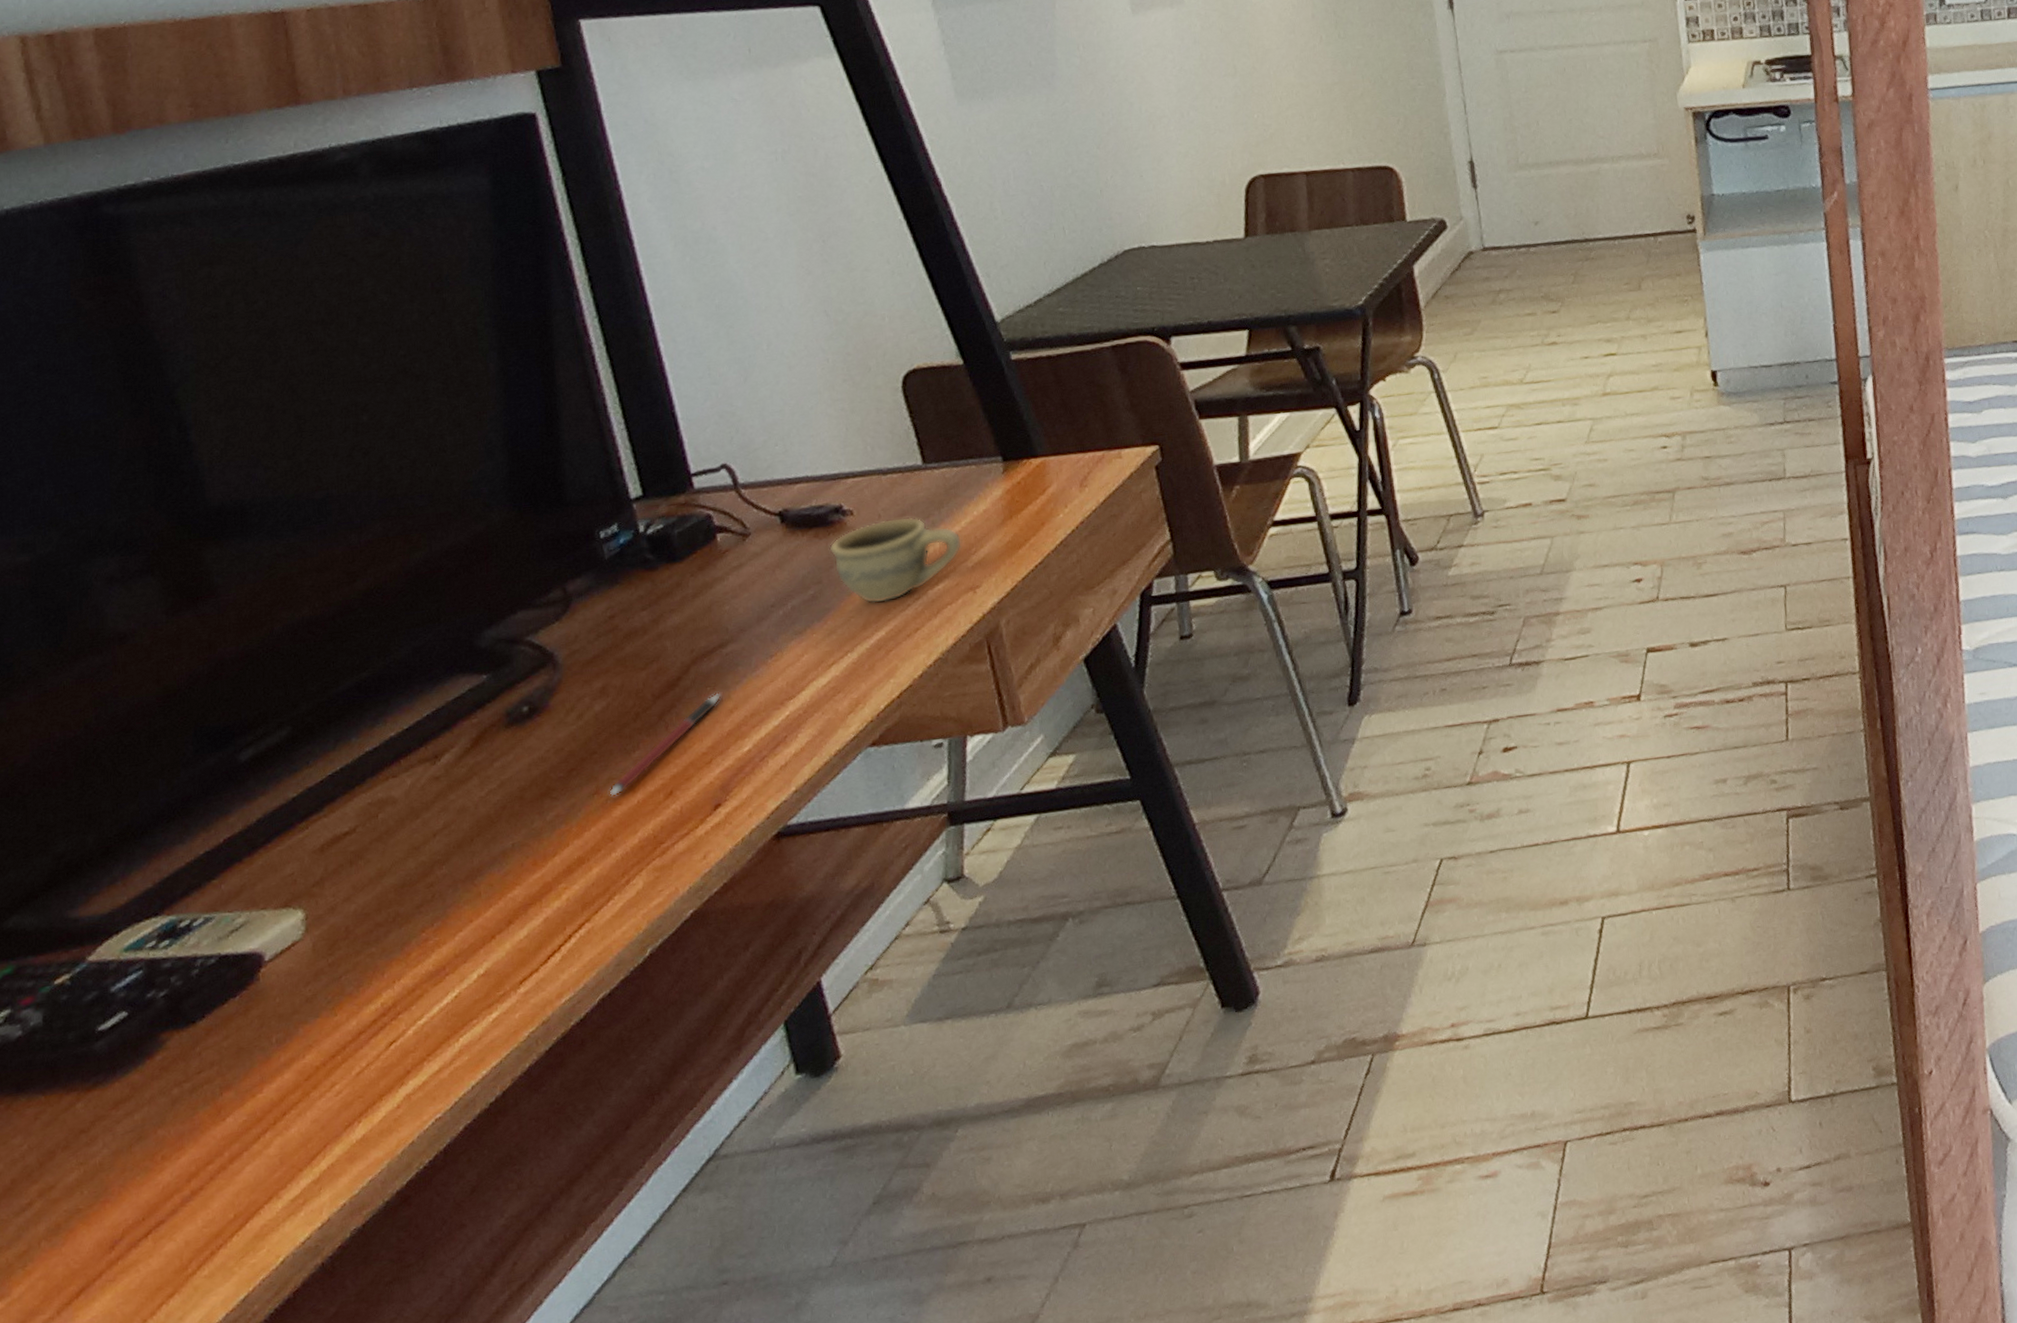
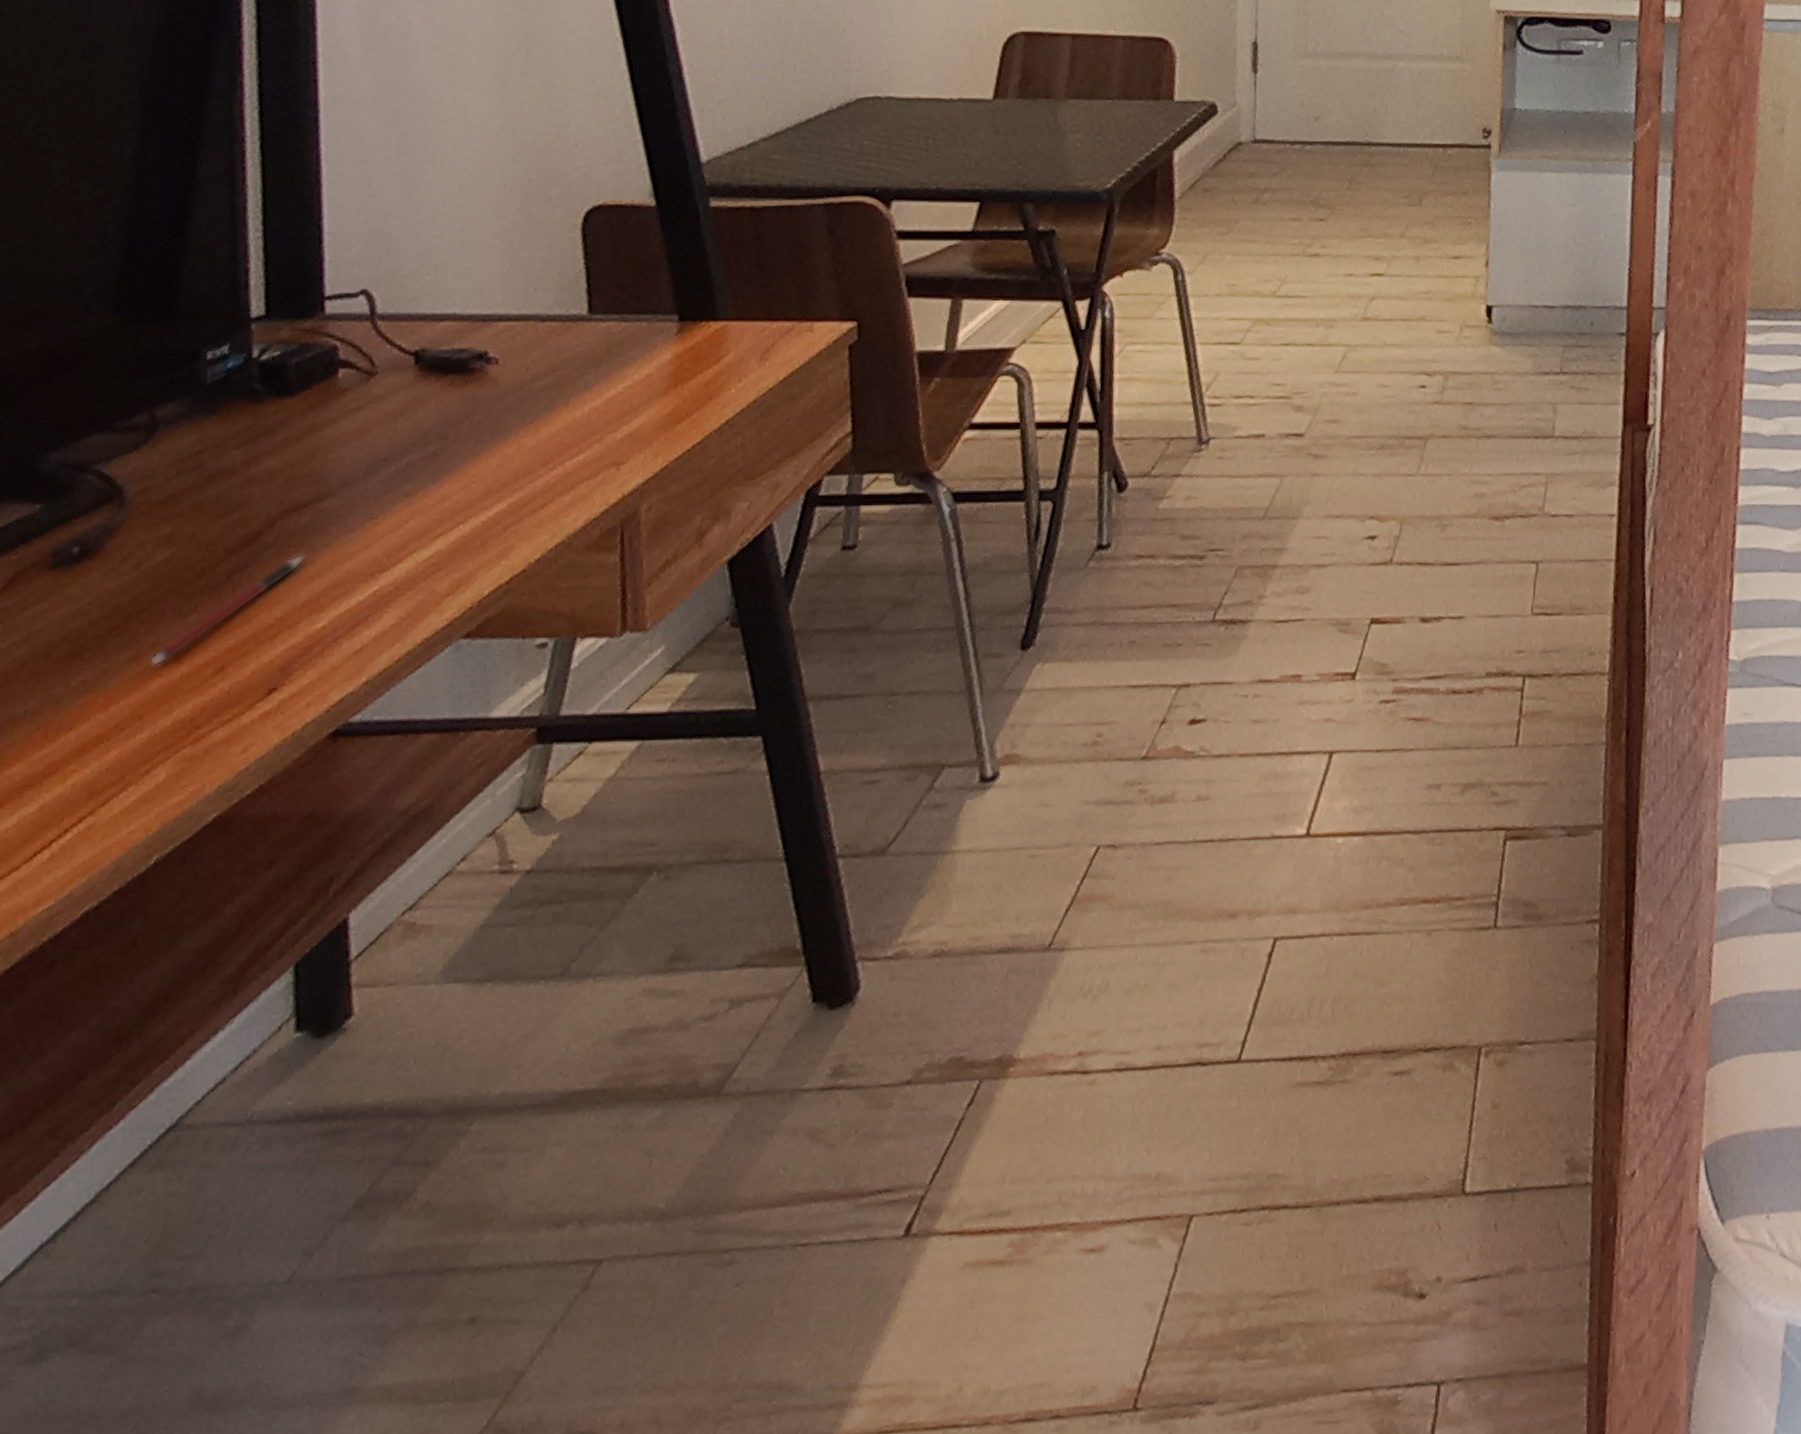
cup: present [829,516,963,604] -> none [463,372,616,470]

